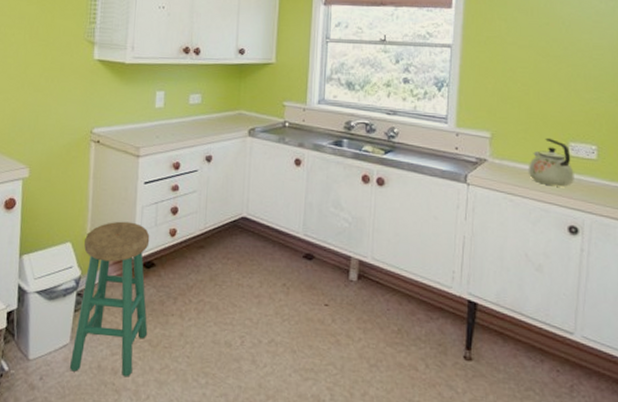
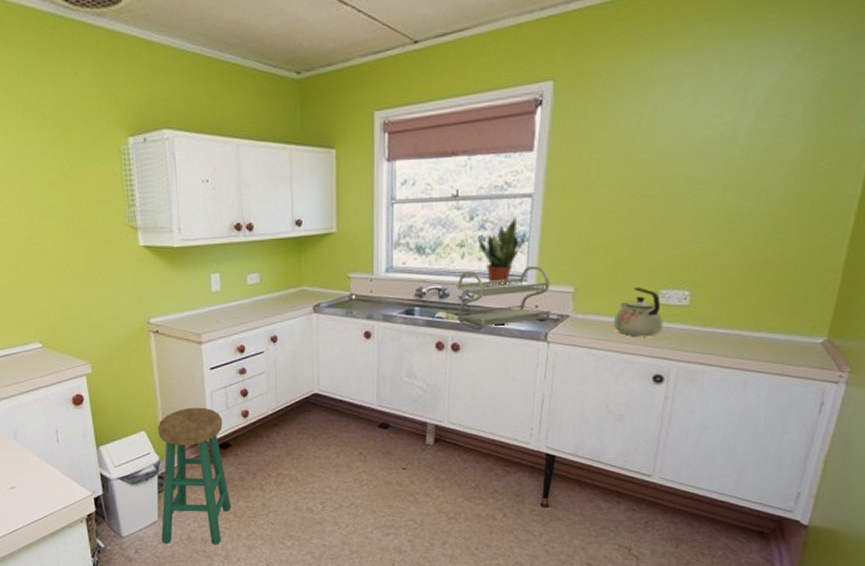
dish rack: none [383,109,471,167] -> present [457,266,552,330]
potted plant: none [403,62,446,126] -> present [478,216,526,286]

